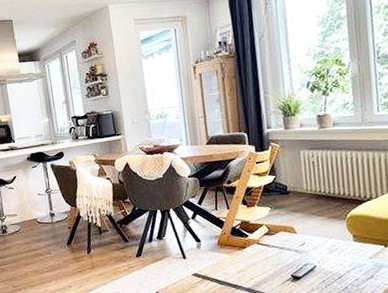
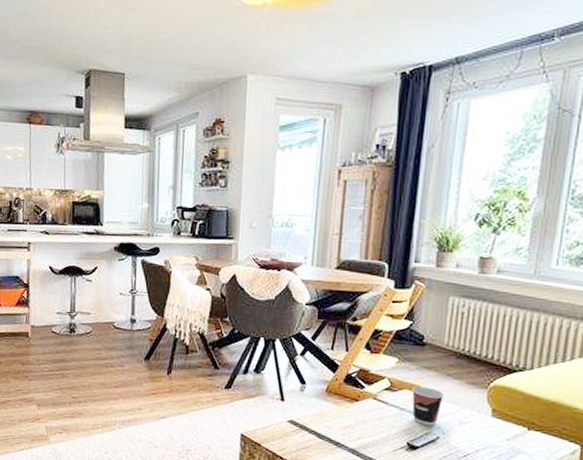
cup: none [286,226,313,258] -> present [412,386,445,426]

